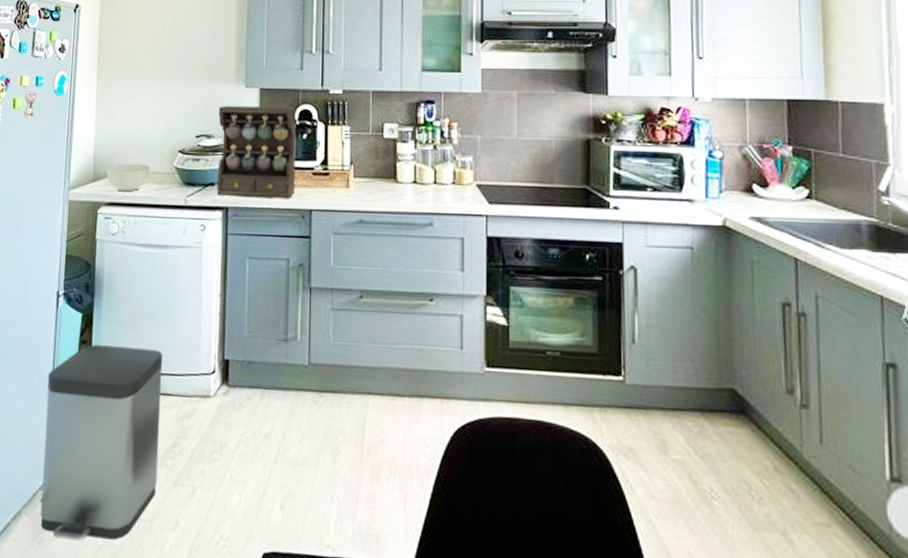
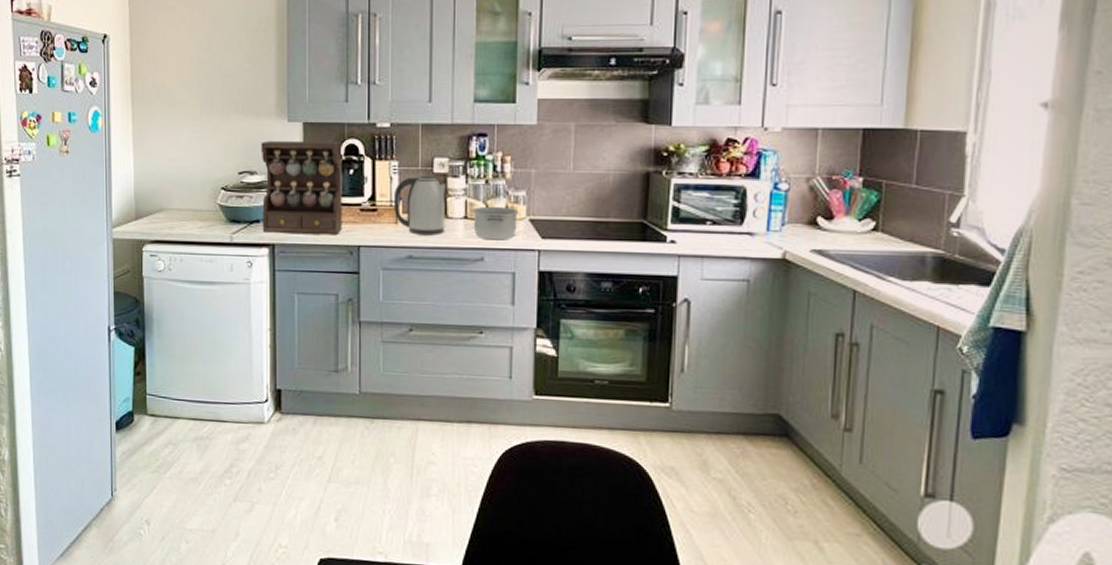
pedal bin: present [40,345,163,541] -> none [106,376,217,549]
bowl: present [106,163,151,192] -> none [148,201,193,230]
kettle: none [344,140,397,200] -> present [393,175,447,236]
cooking pot: none [421,171,467,206] -> present [472,206,519,241]

